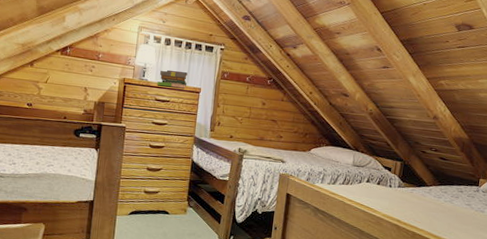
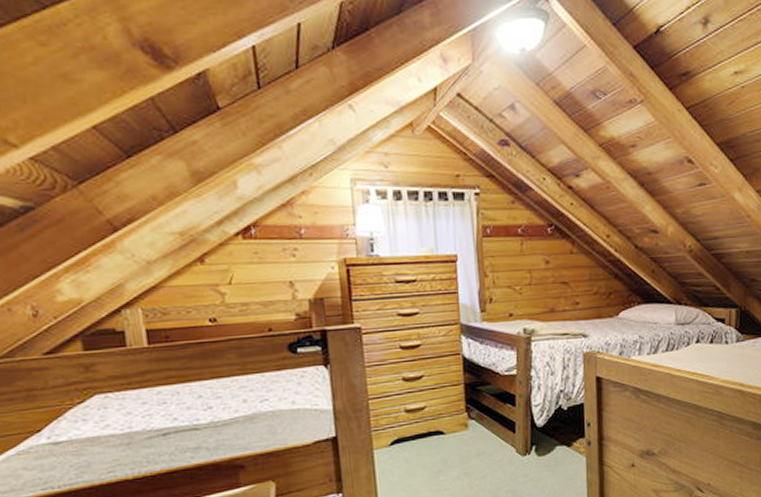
books: present [157,69,188,90] -> none [393,234,436,263]

